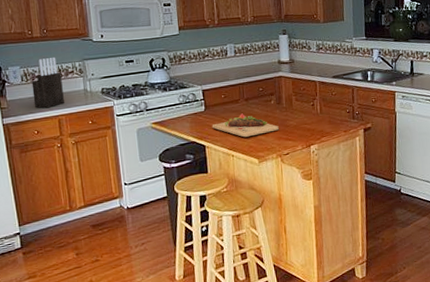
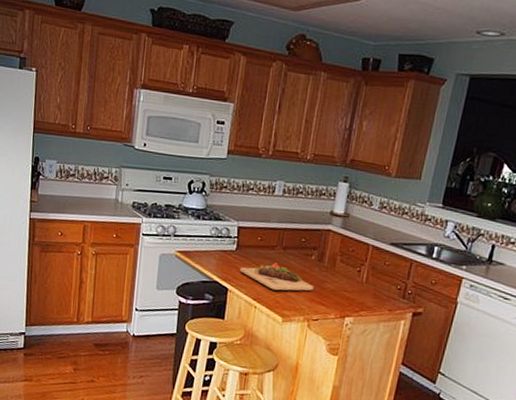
knife block: present [31,56,64,109] -> none [63,157,96,211]

